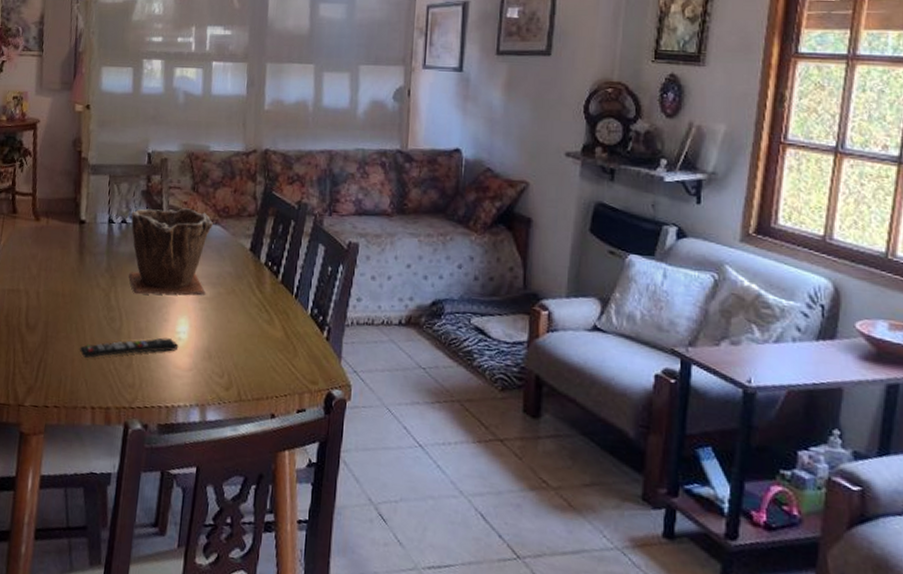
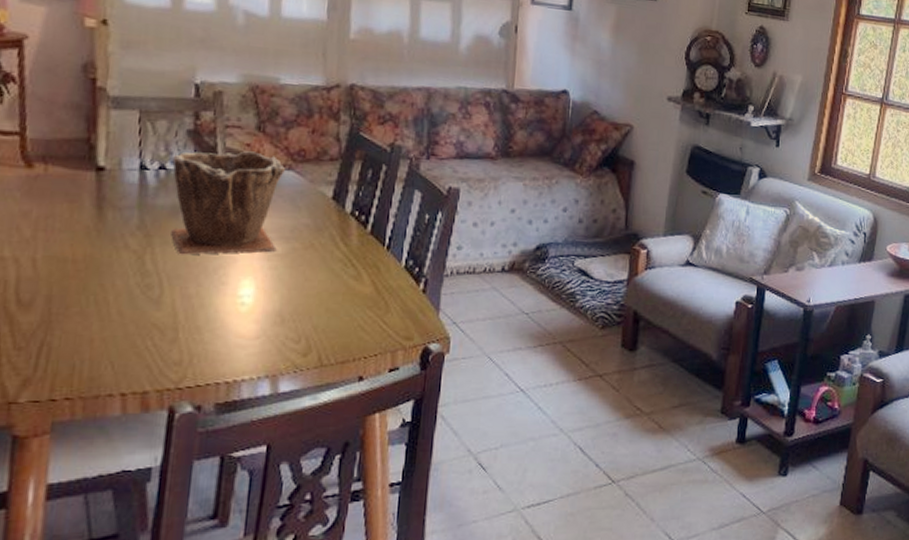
remote control: present [80,337,179,358] -> none [101,304,242,335]

